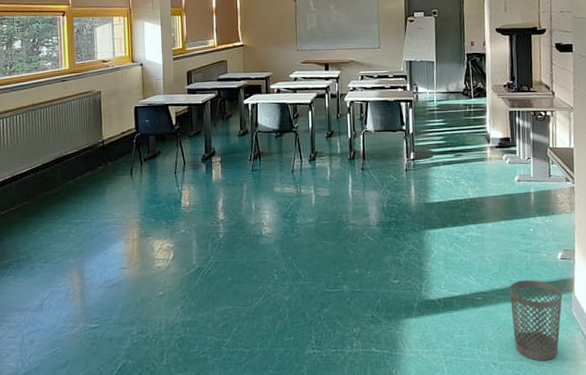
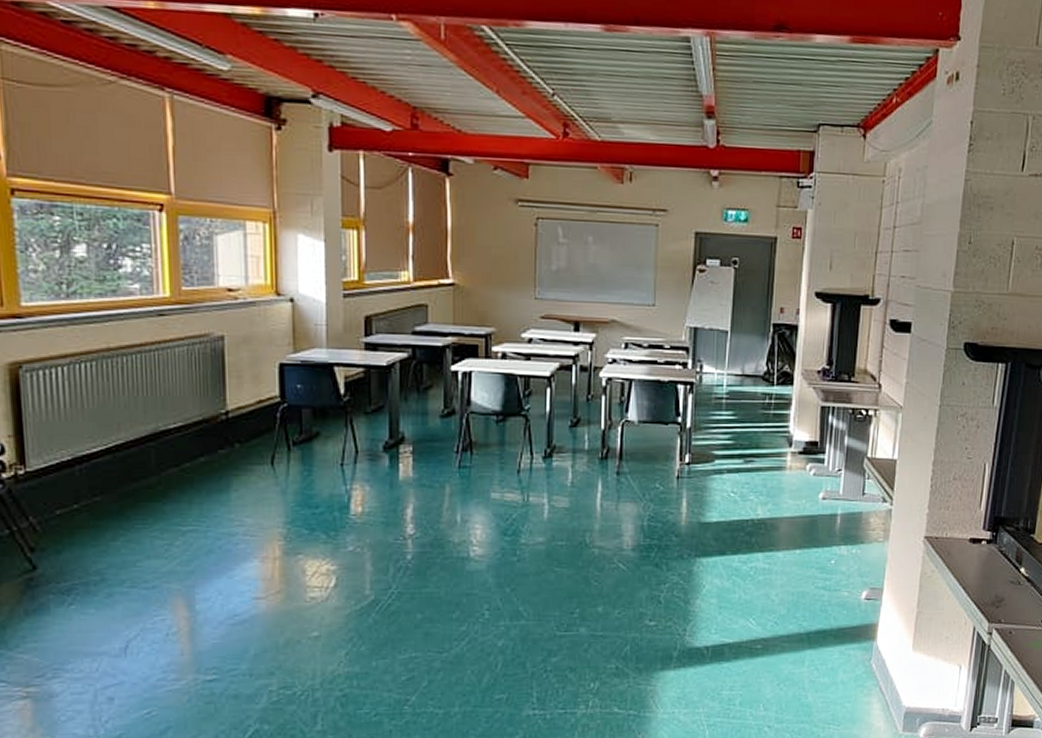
wastebasket: present [509,280,563,361] -> none [796,625,863,723]

